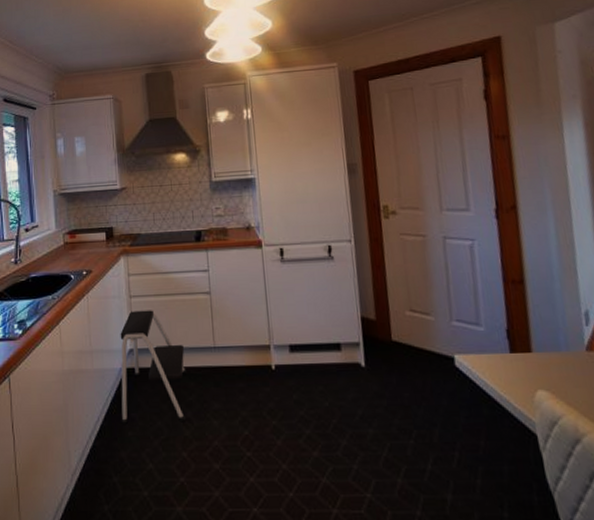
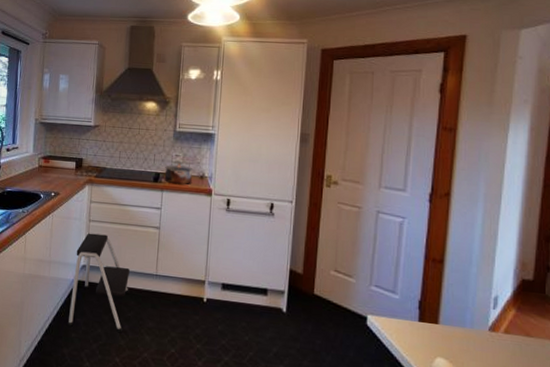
cooking pot: none [206,215,238,241] -> present [164,162,193,185]

